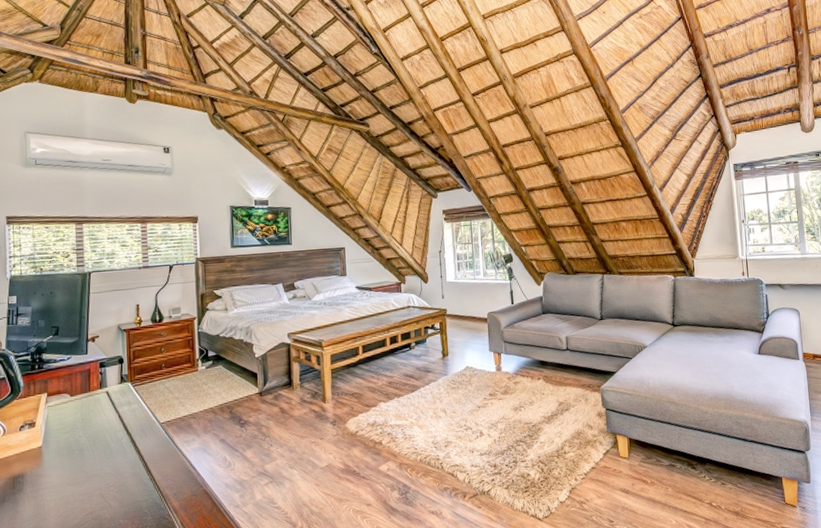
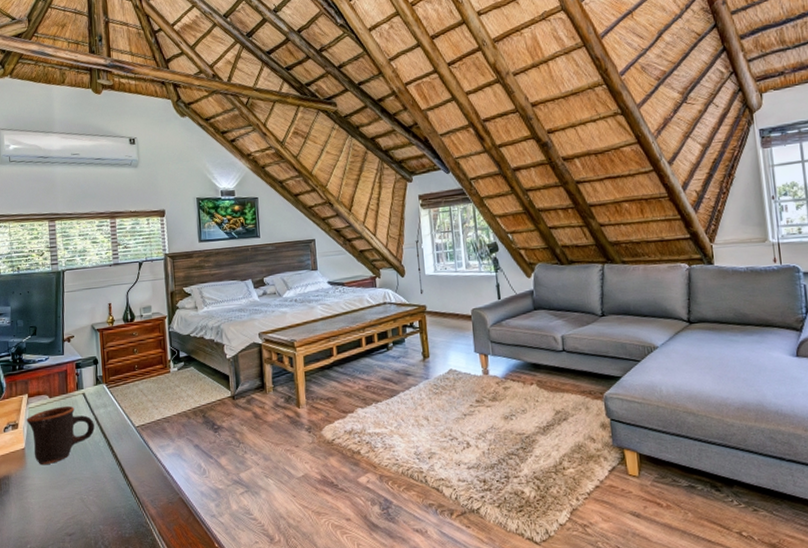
mug: none [44,404,118,462] -> present [26,405,95,465]

